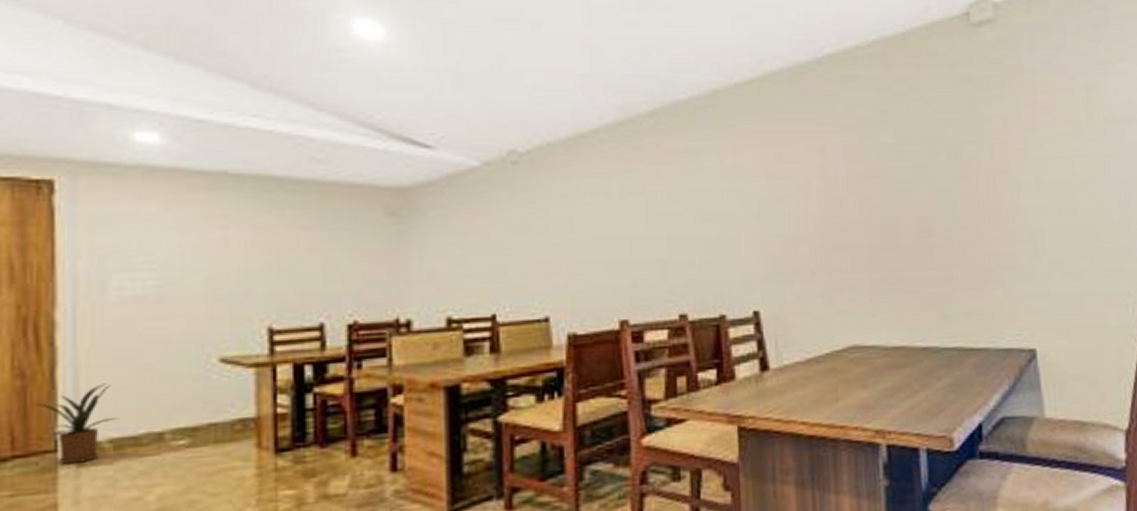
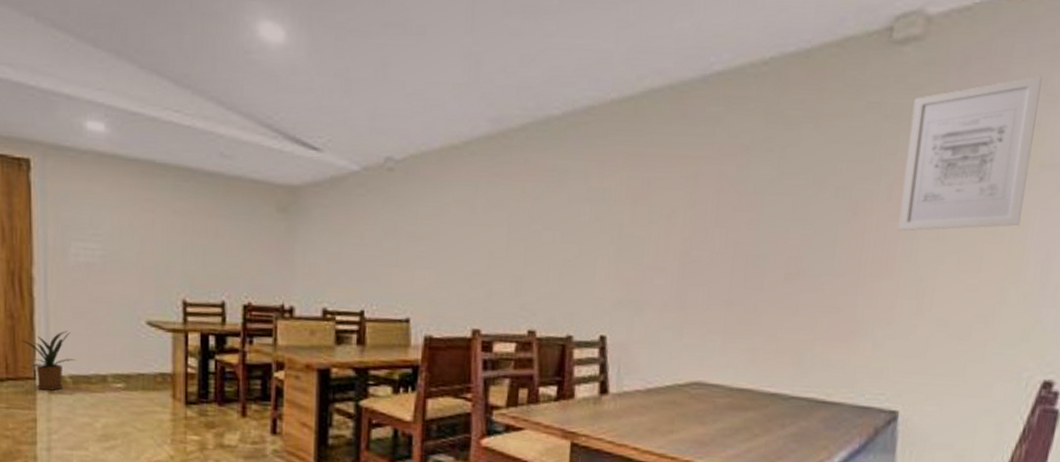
wall art: none [997,48,1099,185] -> present [898,75,1042,231]

